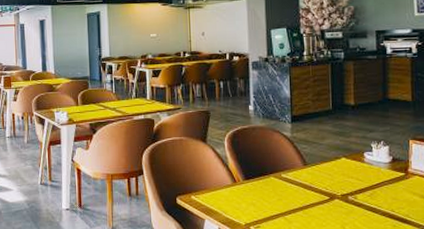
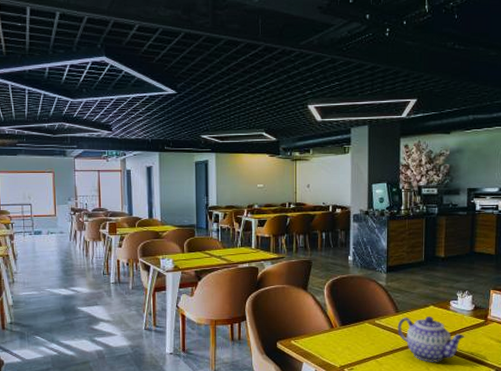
teapot: none [306,169,383,220] -> present [397,316,465,362]

